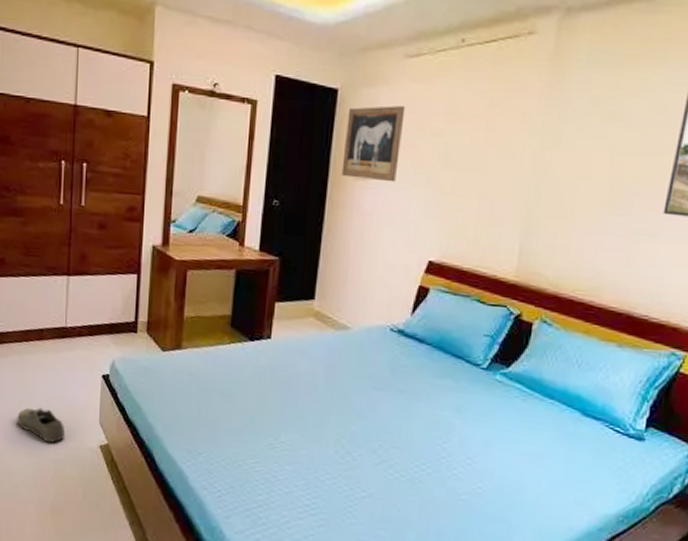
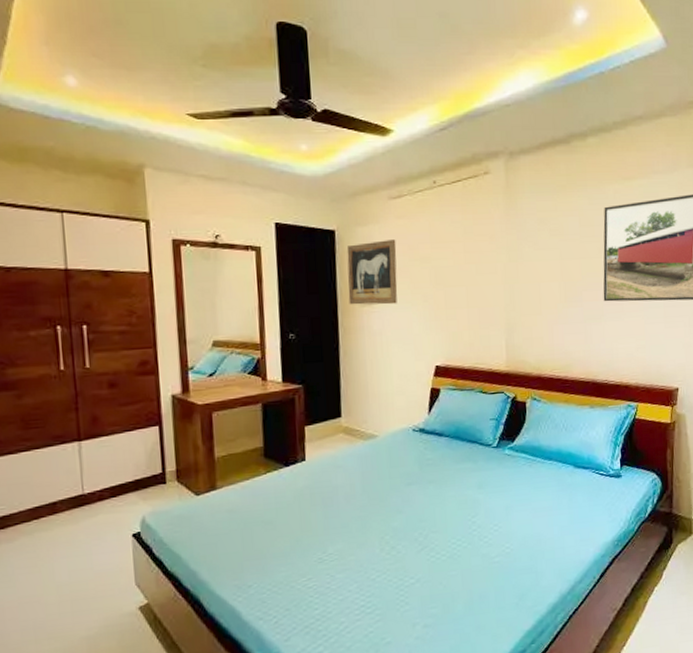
shoe: present [17,407,66,443] -> none [34,584,97,621]

